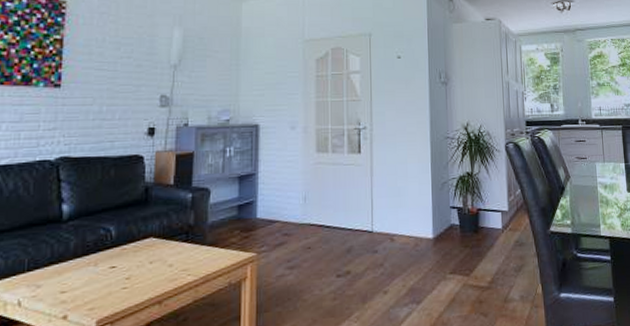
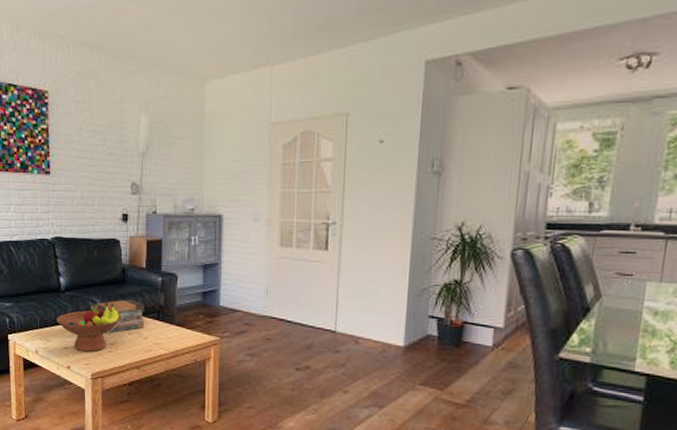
fruit bowl: none [52,228,143,295] -> present [56,302,123,353]
book stack: none [99,221,171,268] -> present [89,299,145,334]

